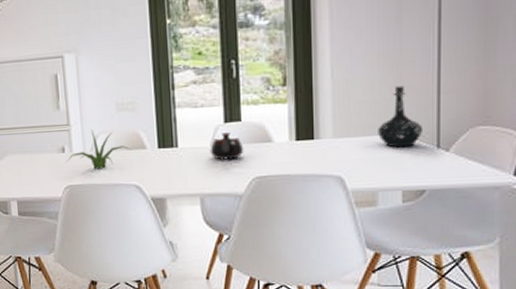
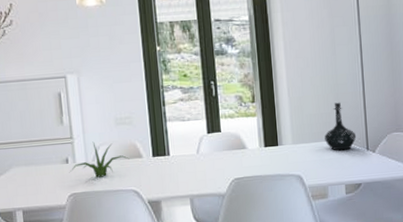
teapot: present [210,131,244,160] -> none [196,140,225,165]

